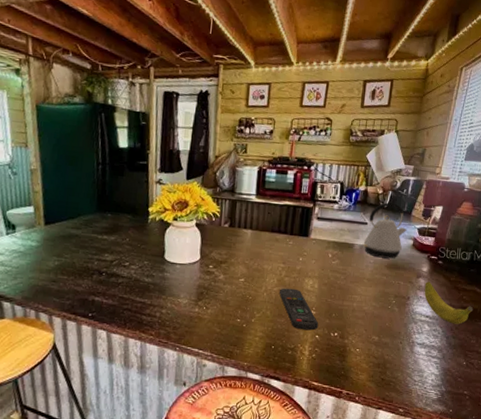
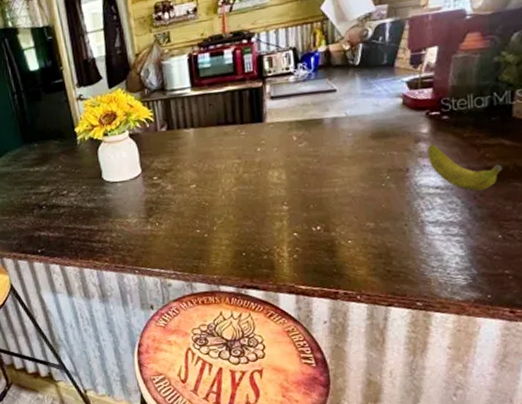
remote control: present [280,288,319,331] -> none [240,184,295,230]
kettle: present [362,202,408,259] -> none [334,57,392,129]

